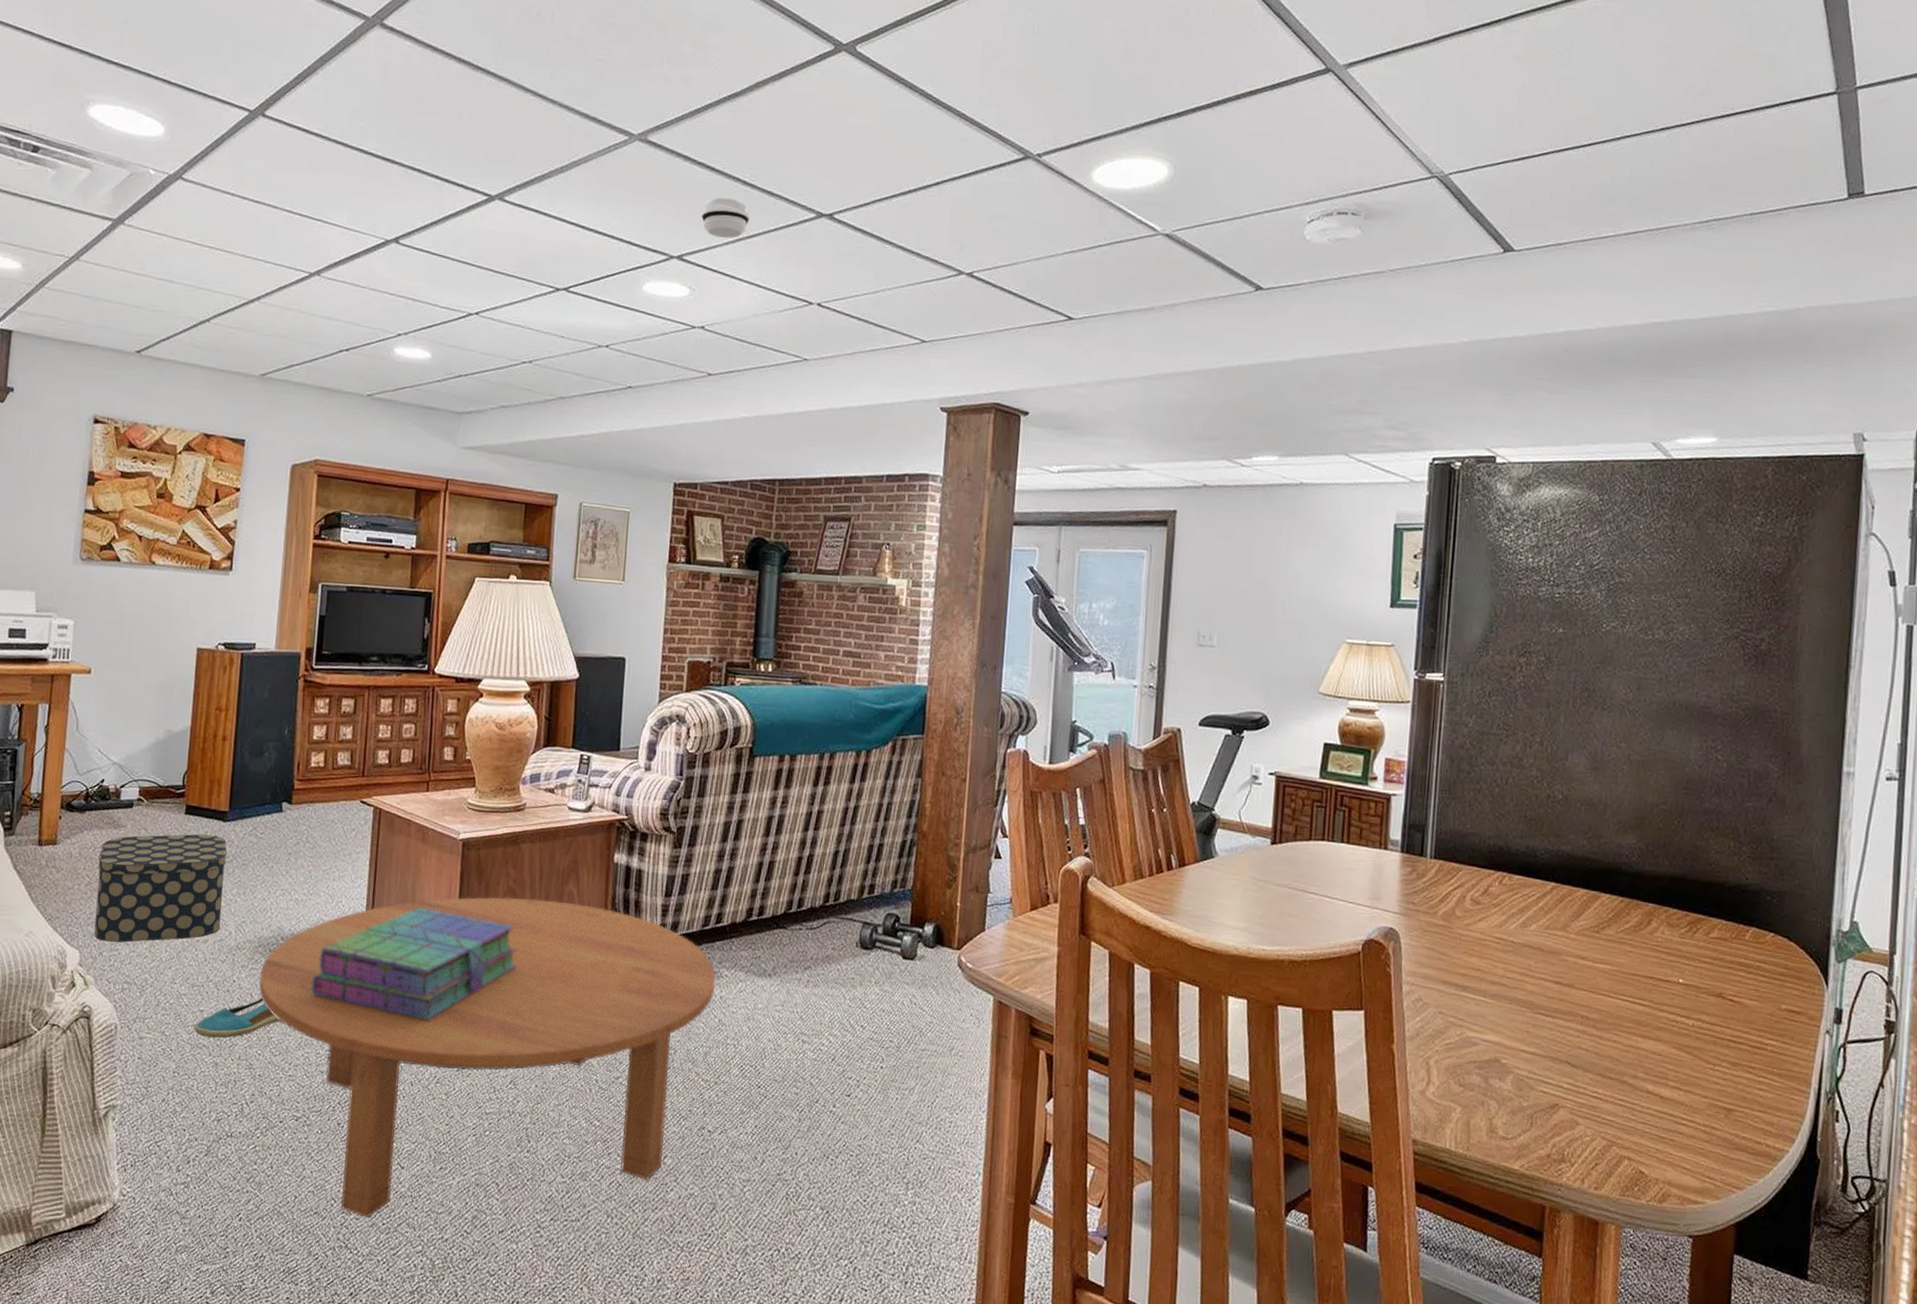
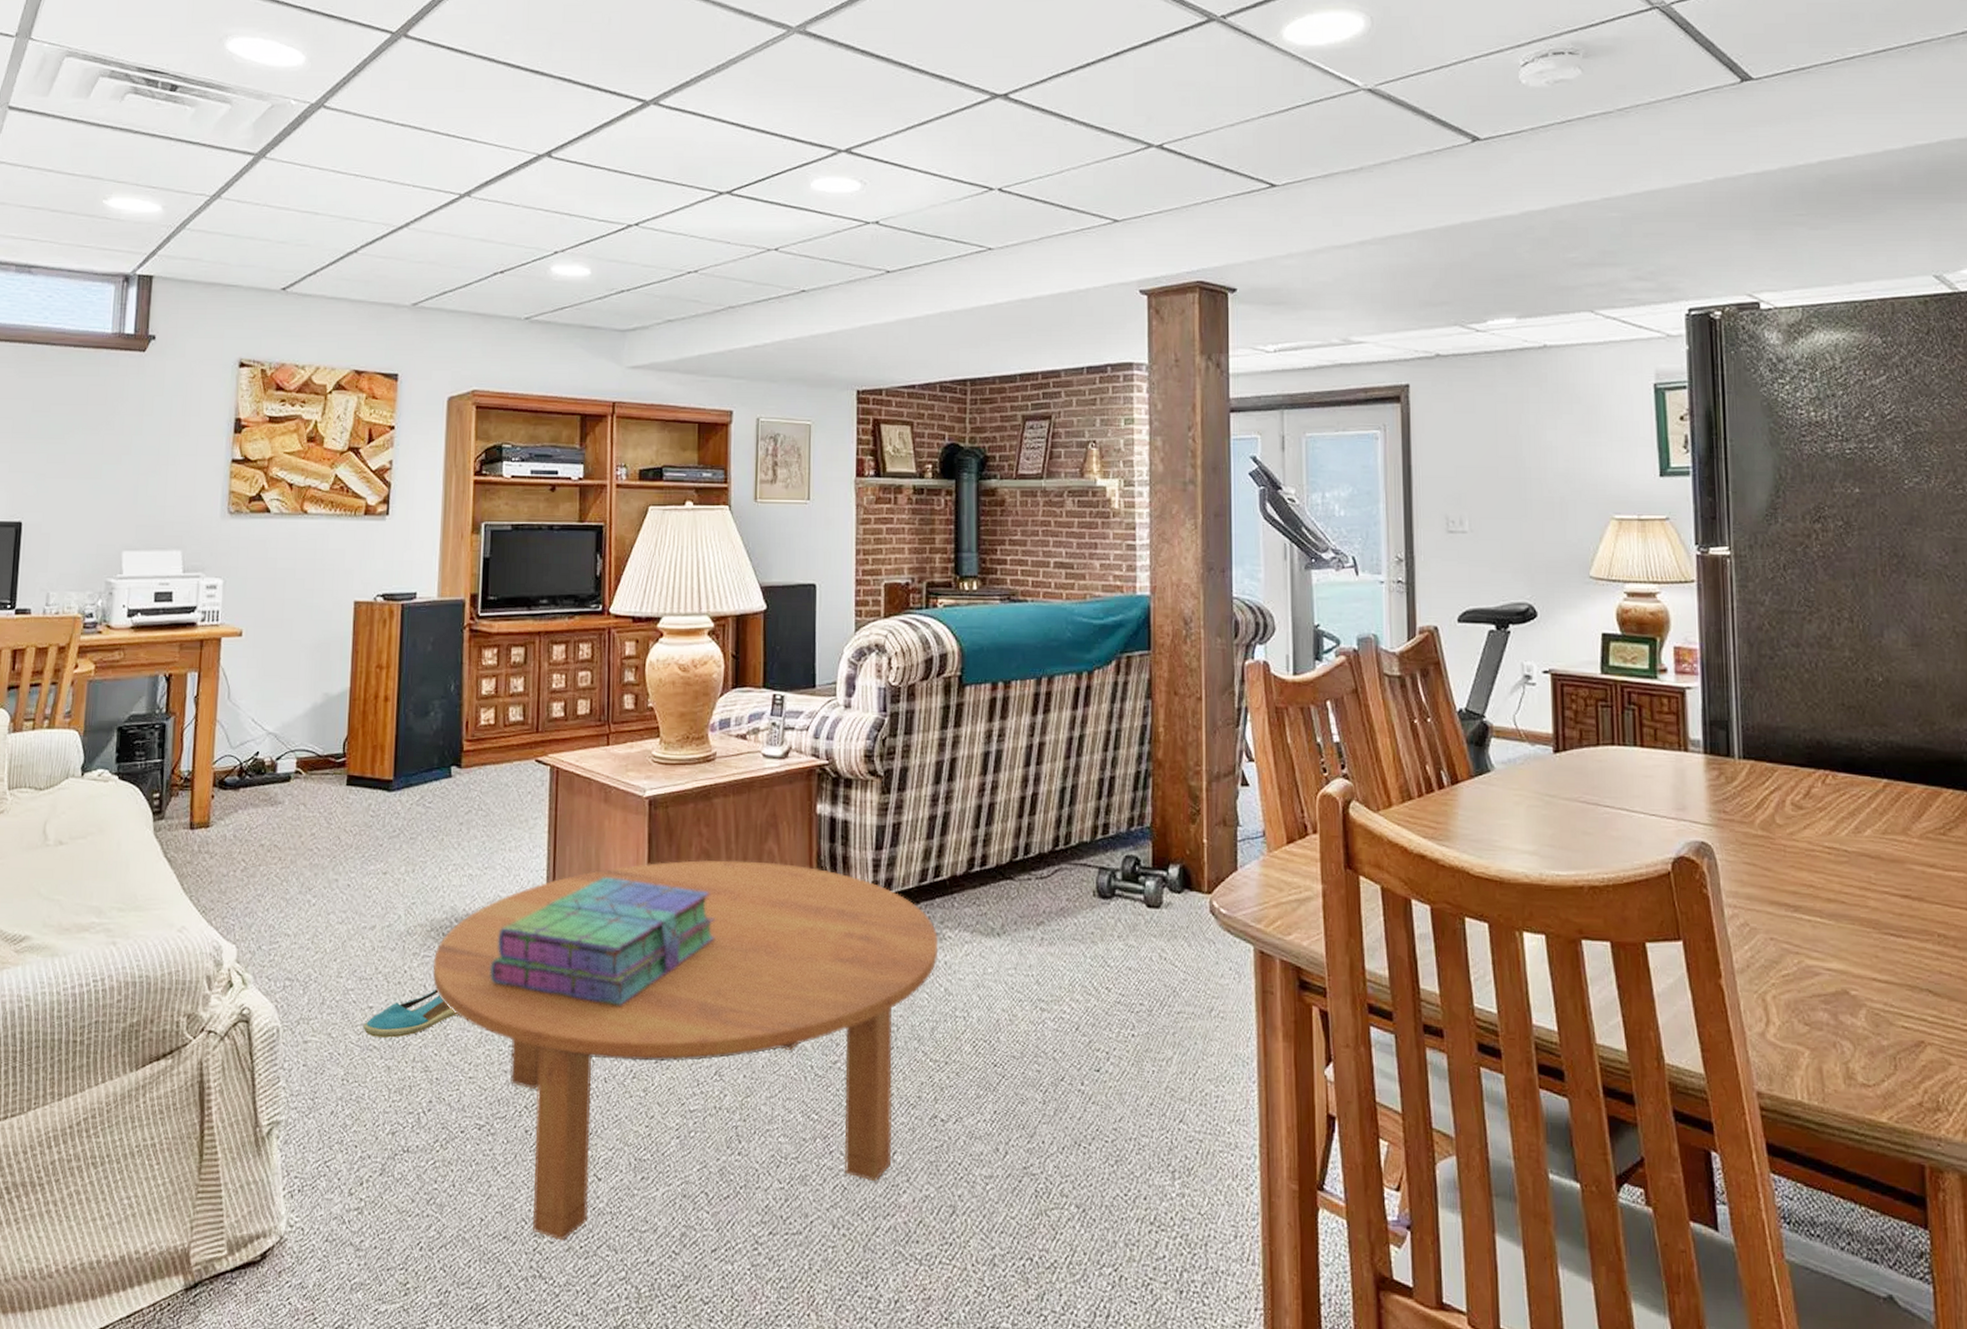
storage box: present [94,834,227,943] -> none [252,807,393,934]
smoke detector: present [701,197,750,238] -> none [868,85,919,127]

